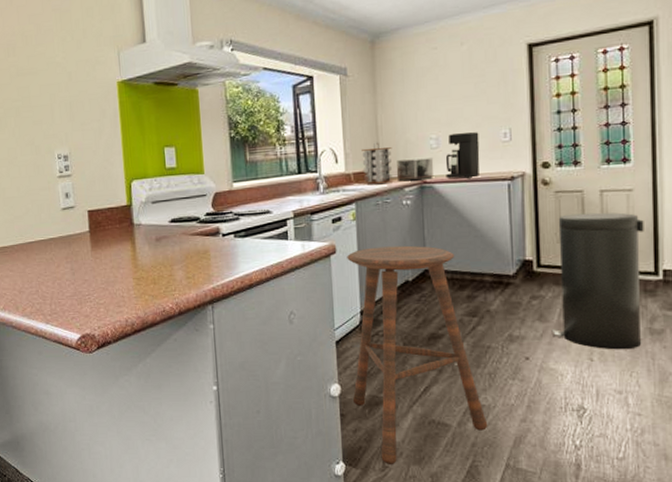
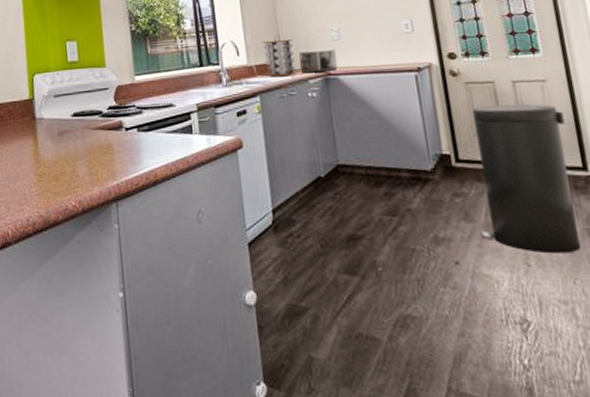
bar stool: present [347,245,488,464] -> none [254,139,423,386]
coffee maker: present [445,132,480,179] -> none [348,24,385,71]

